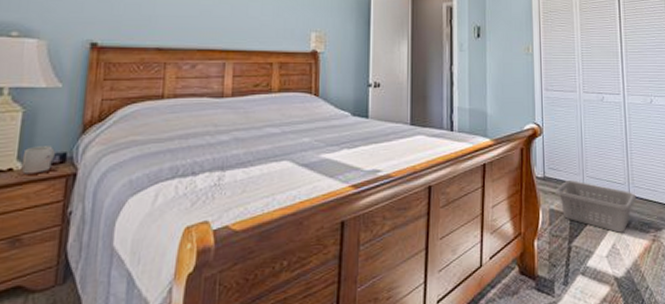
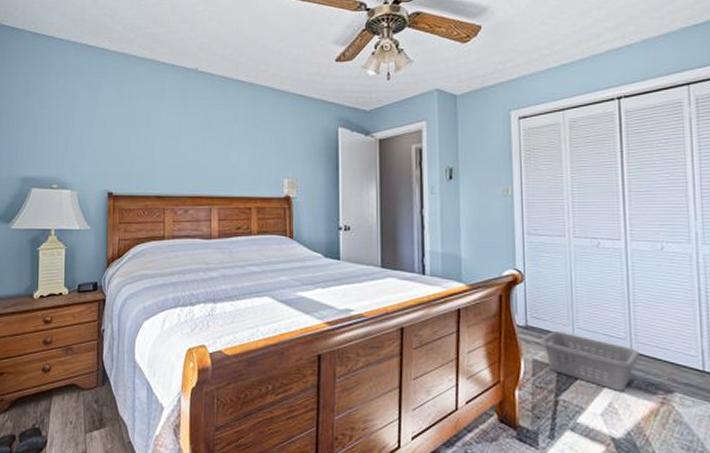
mug: present [21,146,55,174] -> none [67,276,89,298]

